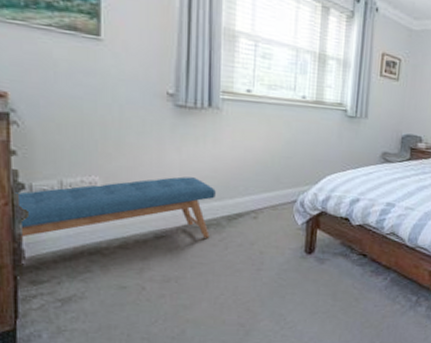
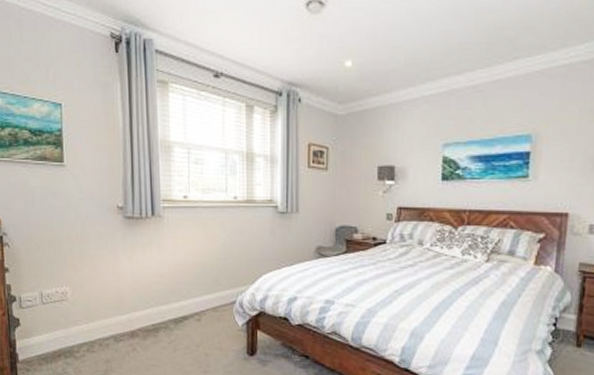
bench: present [15,176,216,238] -> none [9,283,163,343]

